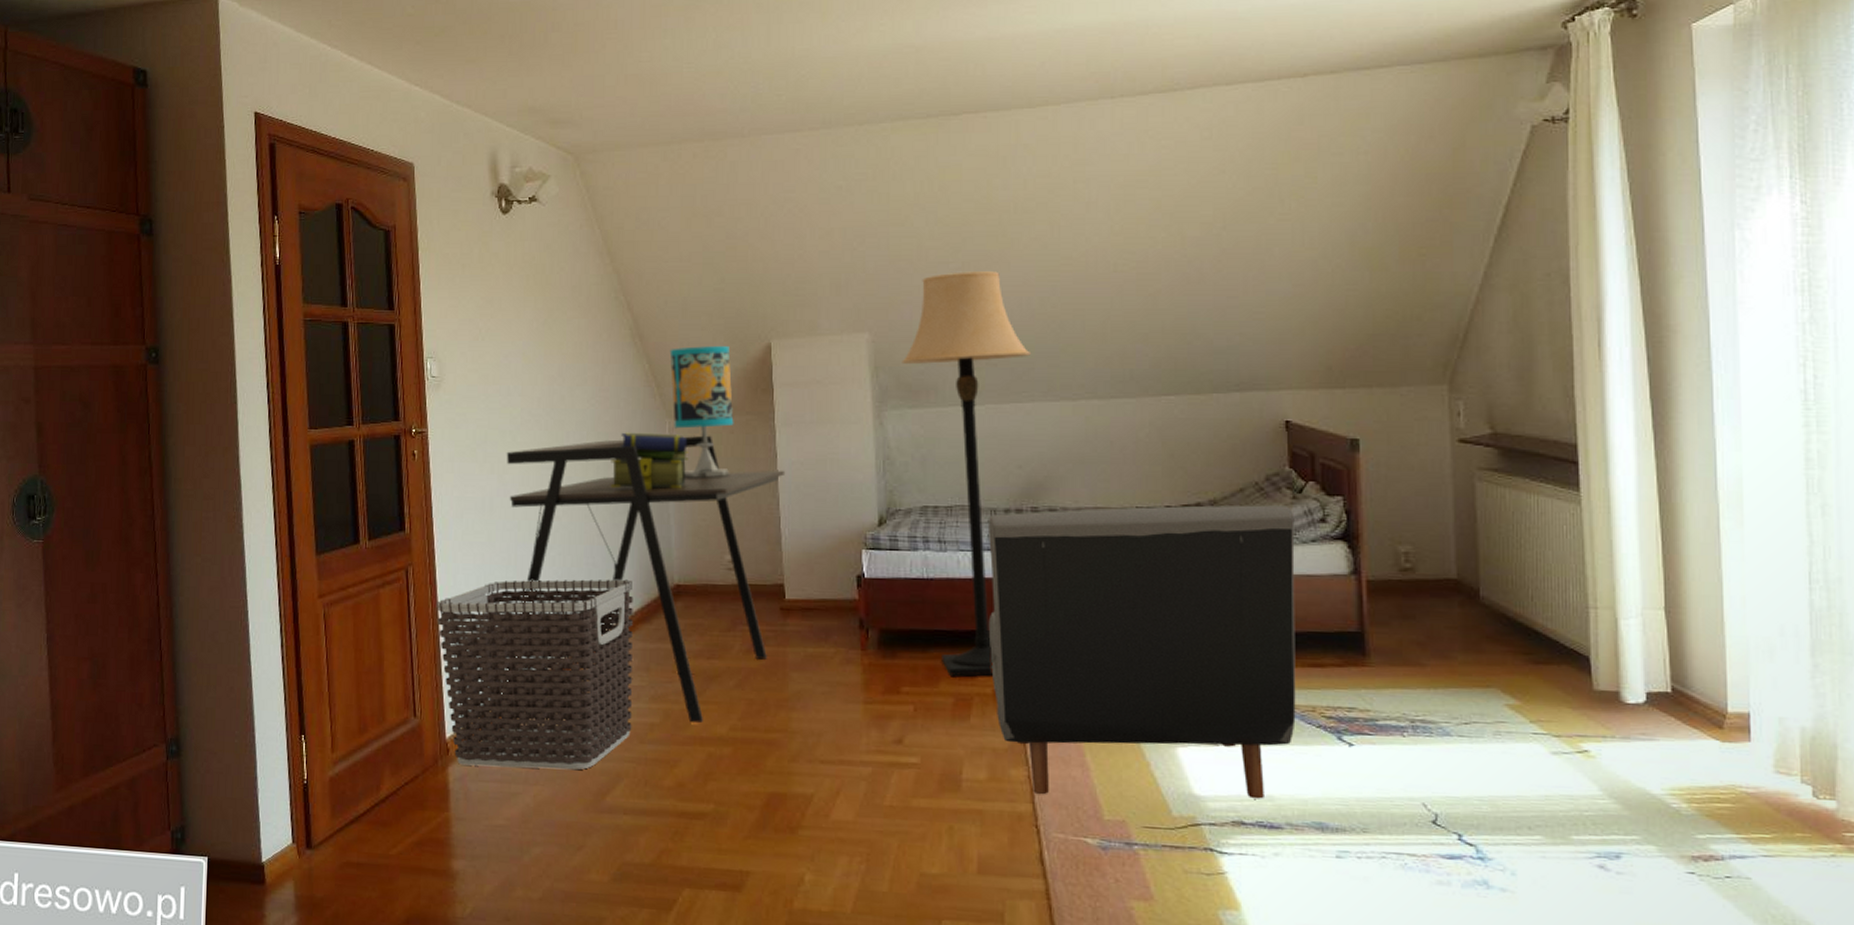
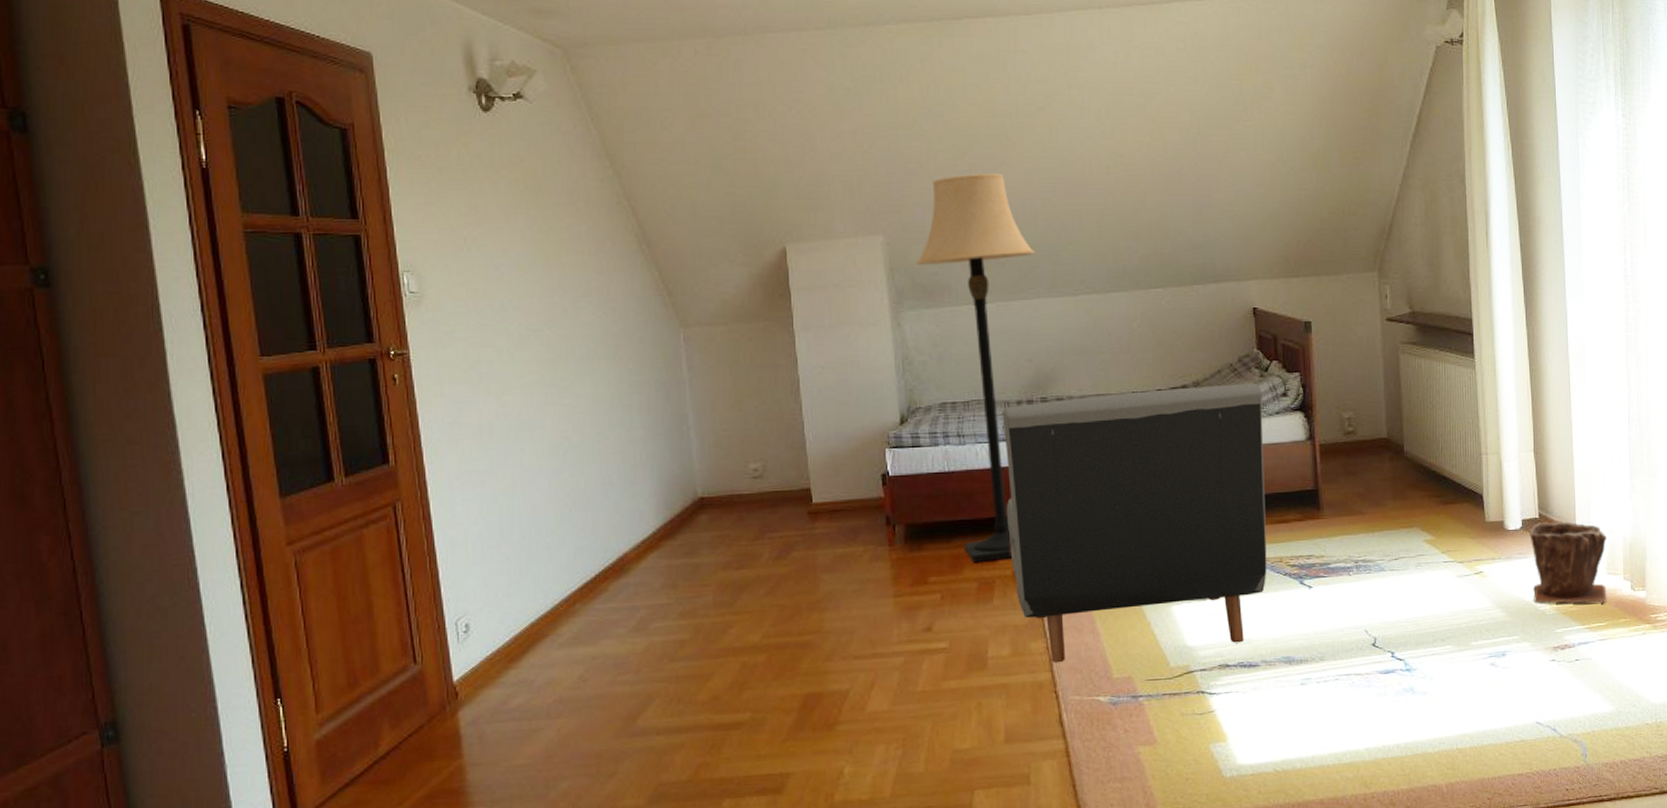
clothes hamper: present [437,579,633,770] -> none [433,496,661,708]
desk: present [499,435,786,722] -> none [504,343,807,642]
stack of books: present [610,432,689,490] -> none [623,343,707,403]
table lamp: present [669,345,734,479] -> none [680,250,752,389]
plant pot: none [1656,698,1775,809] -> present [1528,520,1607,604]

